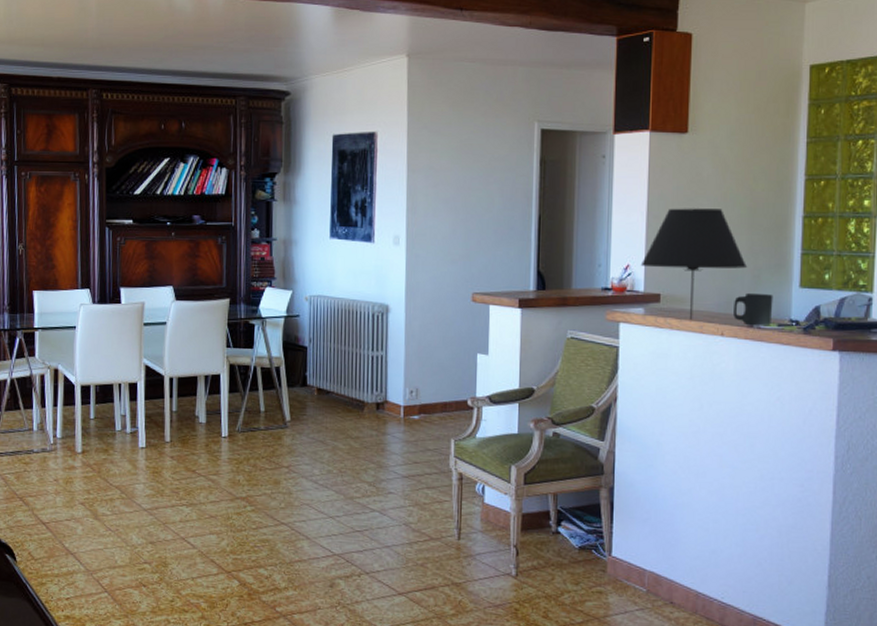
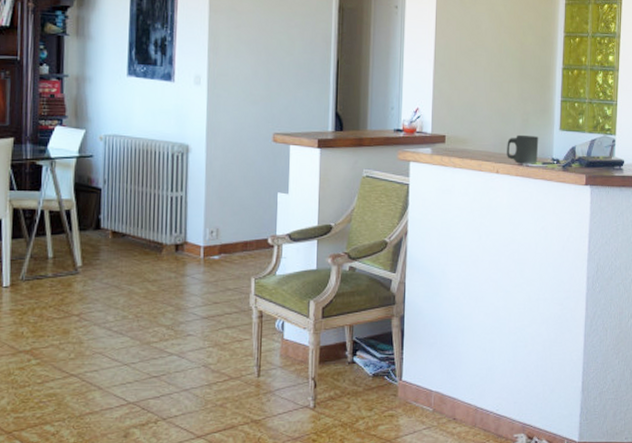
table lamp: present [640,208,748,320] -> none [428,57,518,159]

